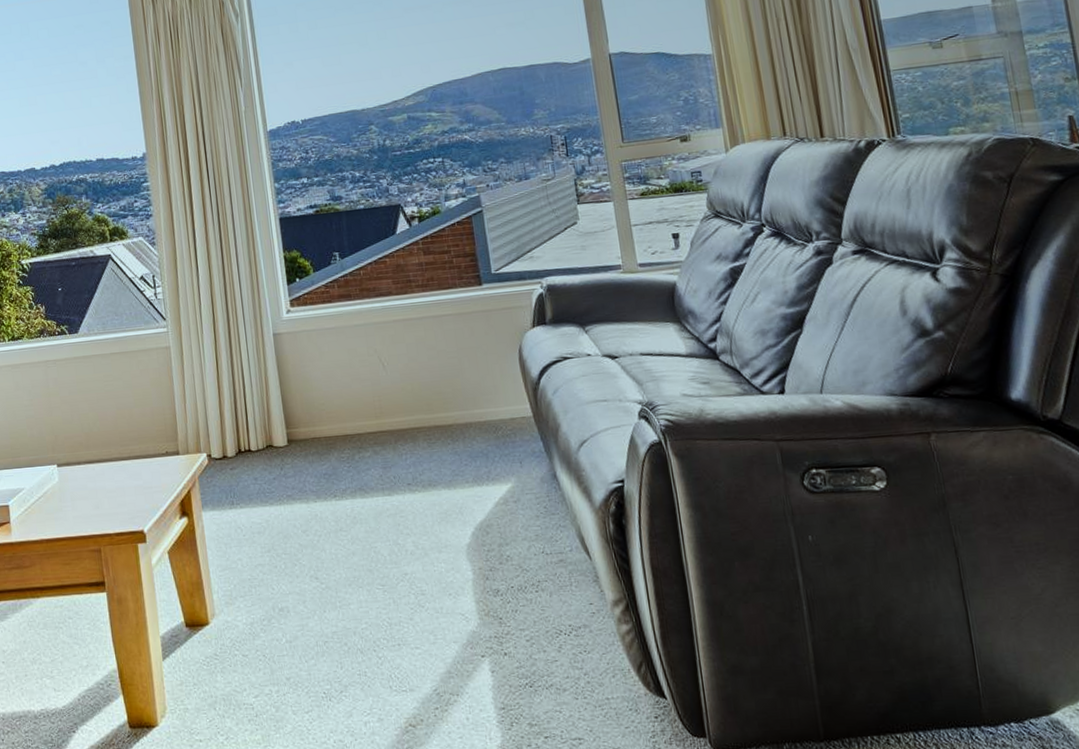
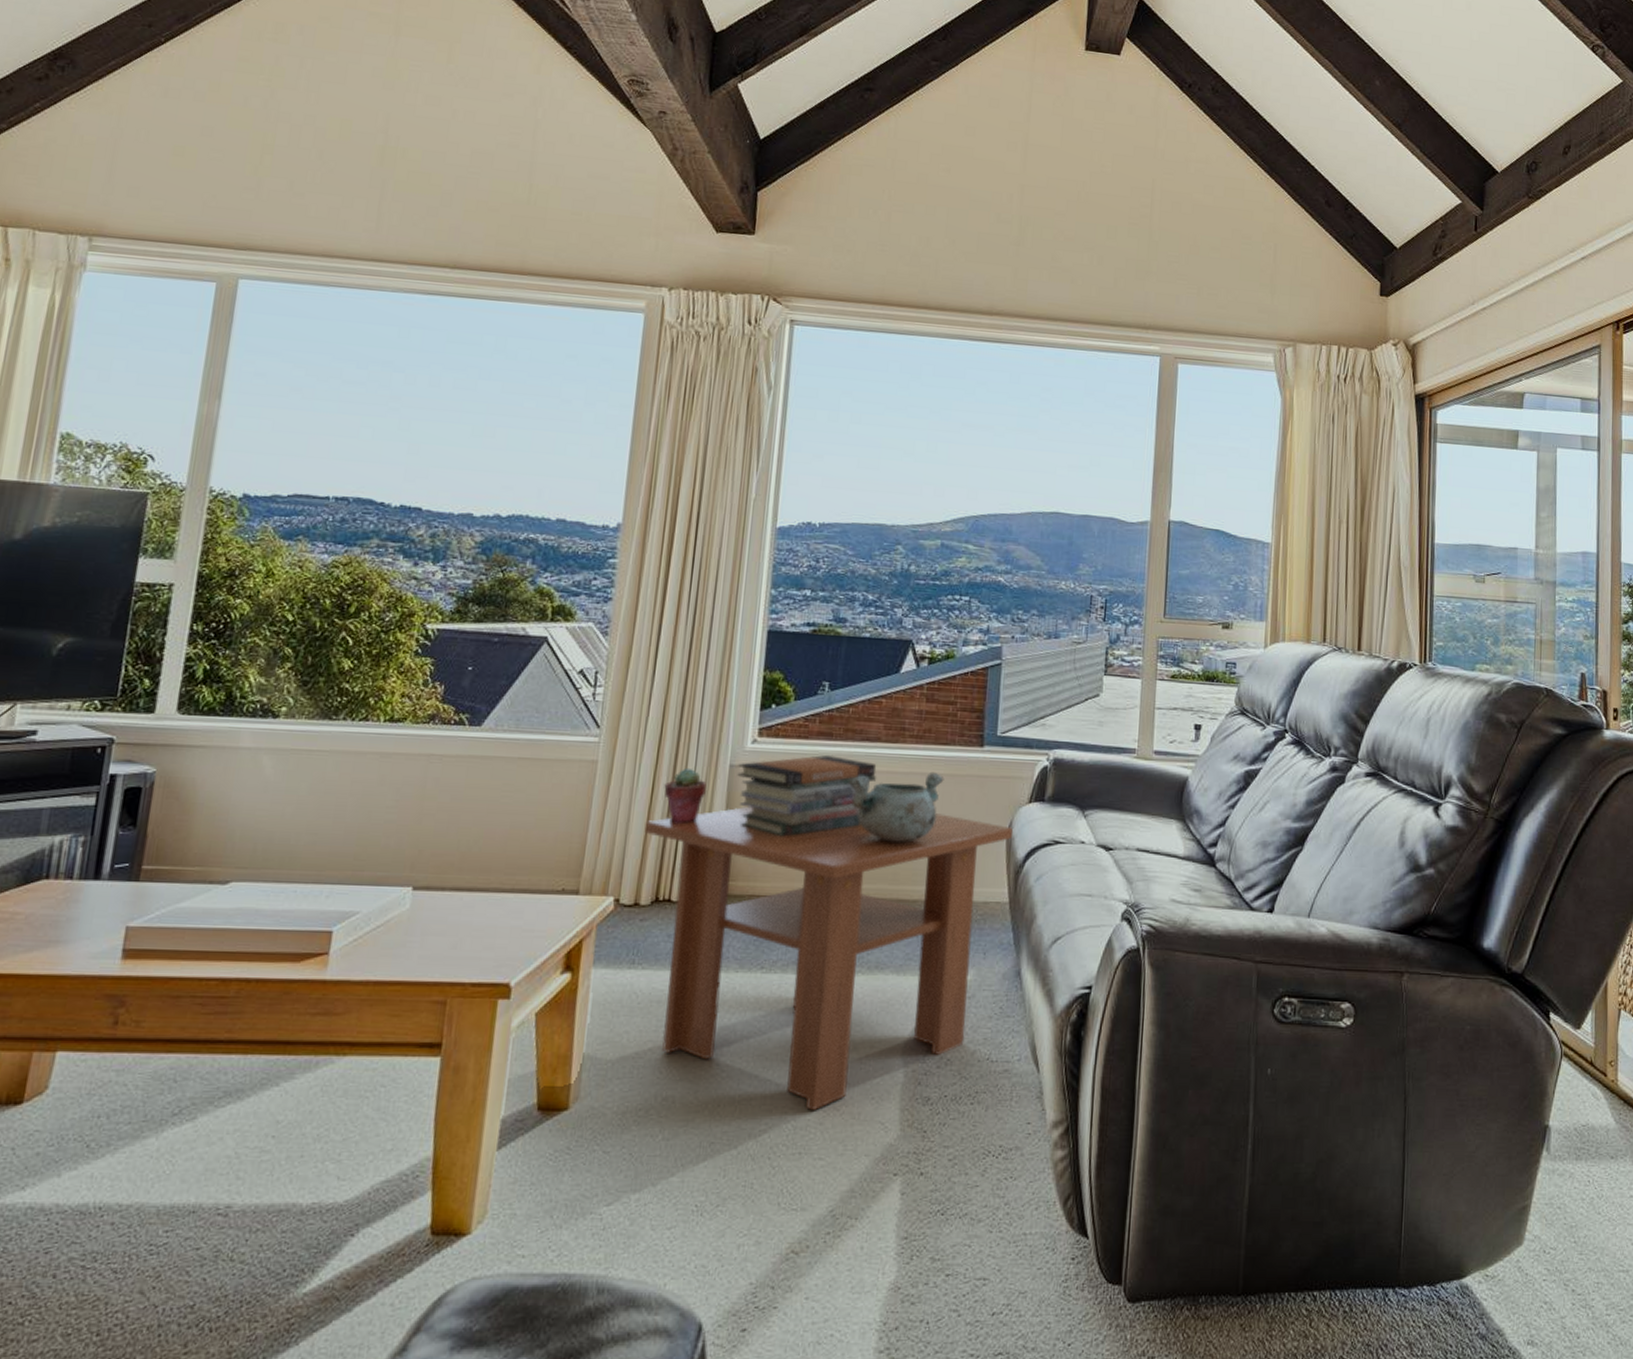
coffee table: none [217,348,524,609] -> present [644,806,1013,1111]
potted succulent: none [225,341,259,388] -> present [664,767,707,824]
book stack: none [280,313,396,387] -> present [737,755,877,837]
decorative bowl: none [372,313,455,379] -> present [848,771,944,843]

